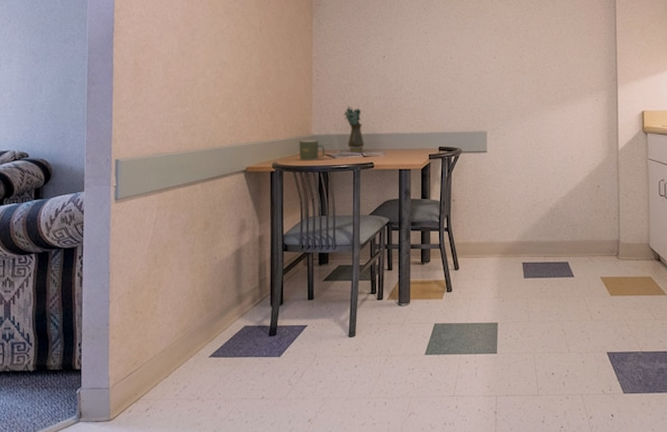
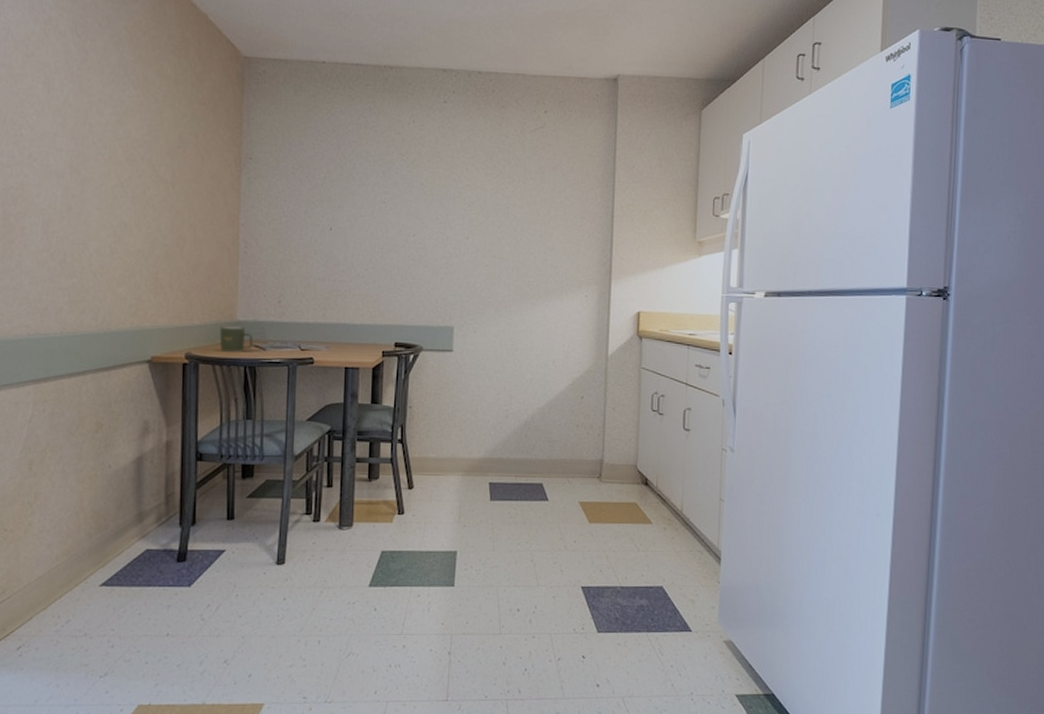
vase: present [344,106,365,153] -> none [278,287,303,345]

